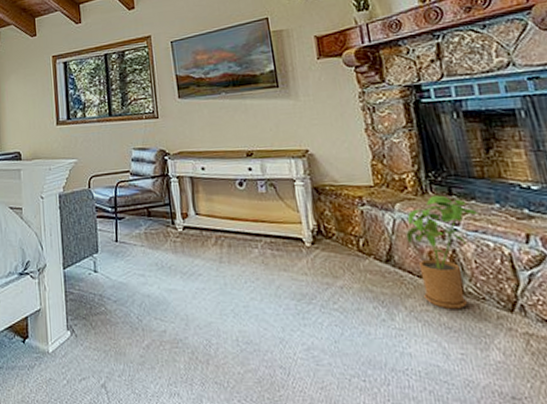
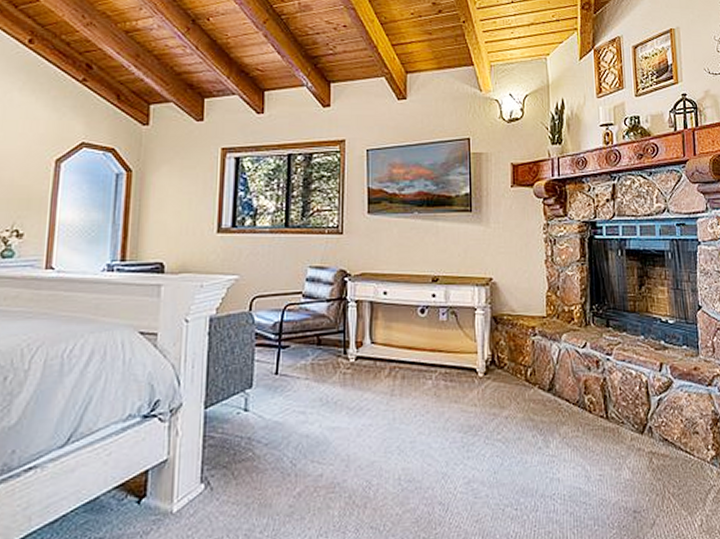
house plant: present [406,195,479,310] -> none [568,326,628,435]

